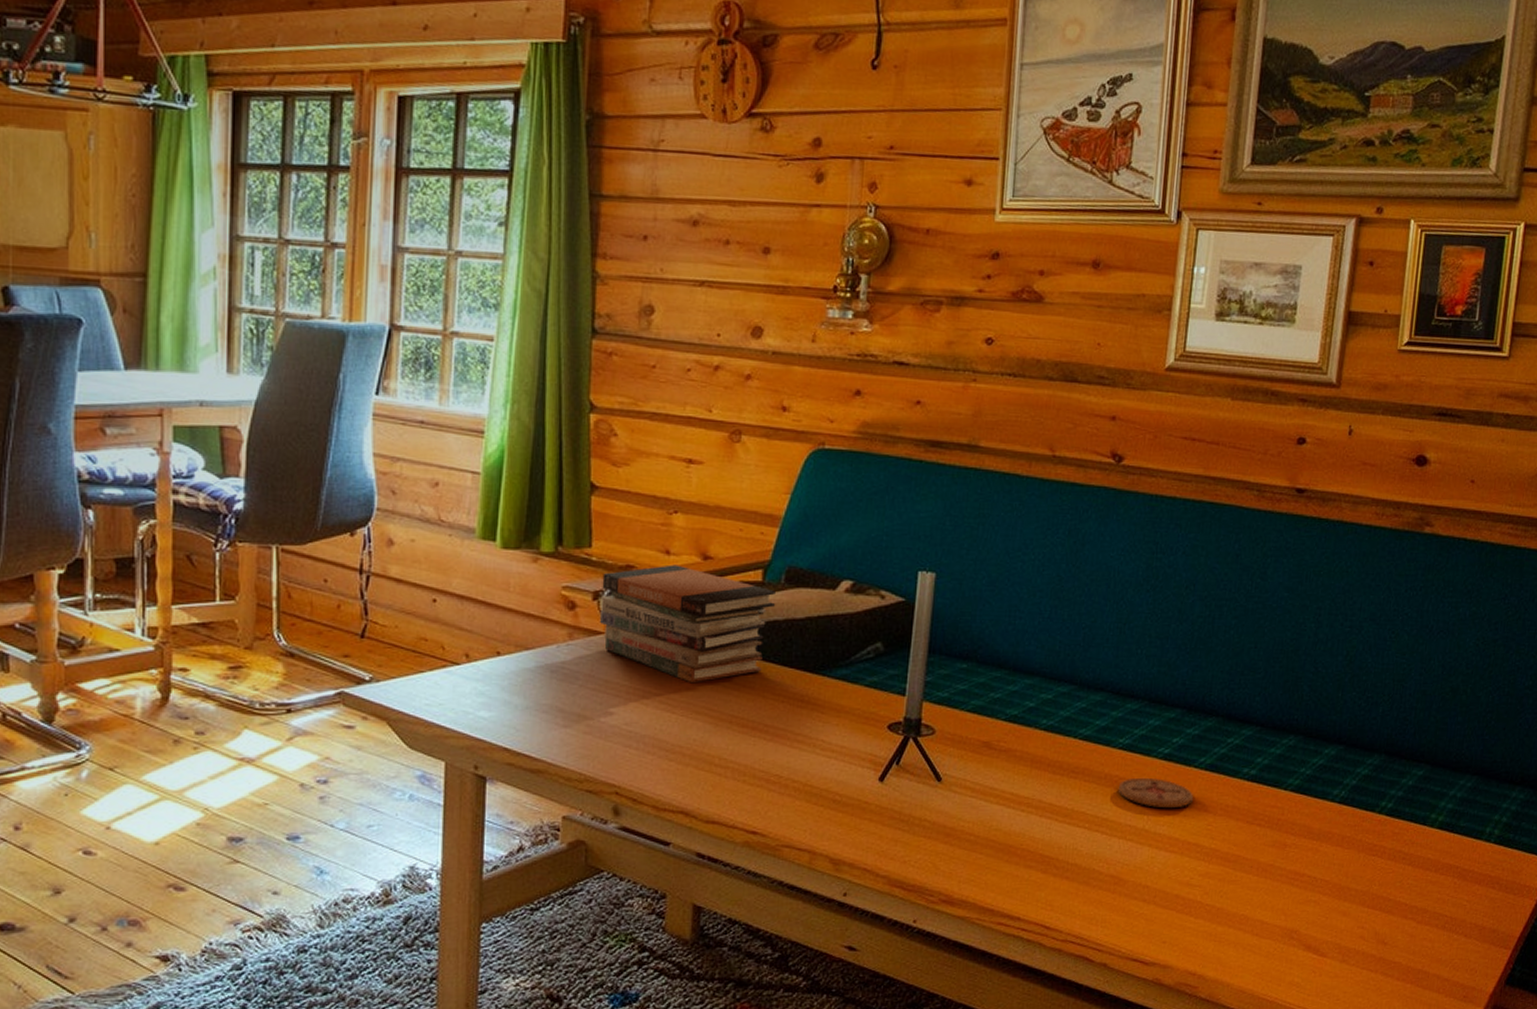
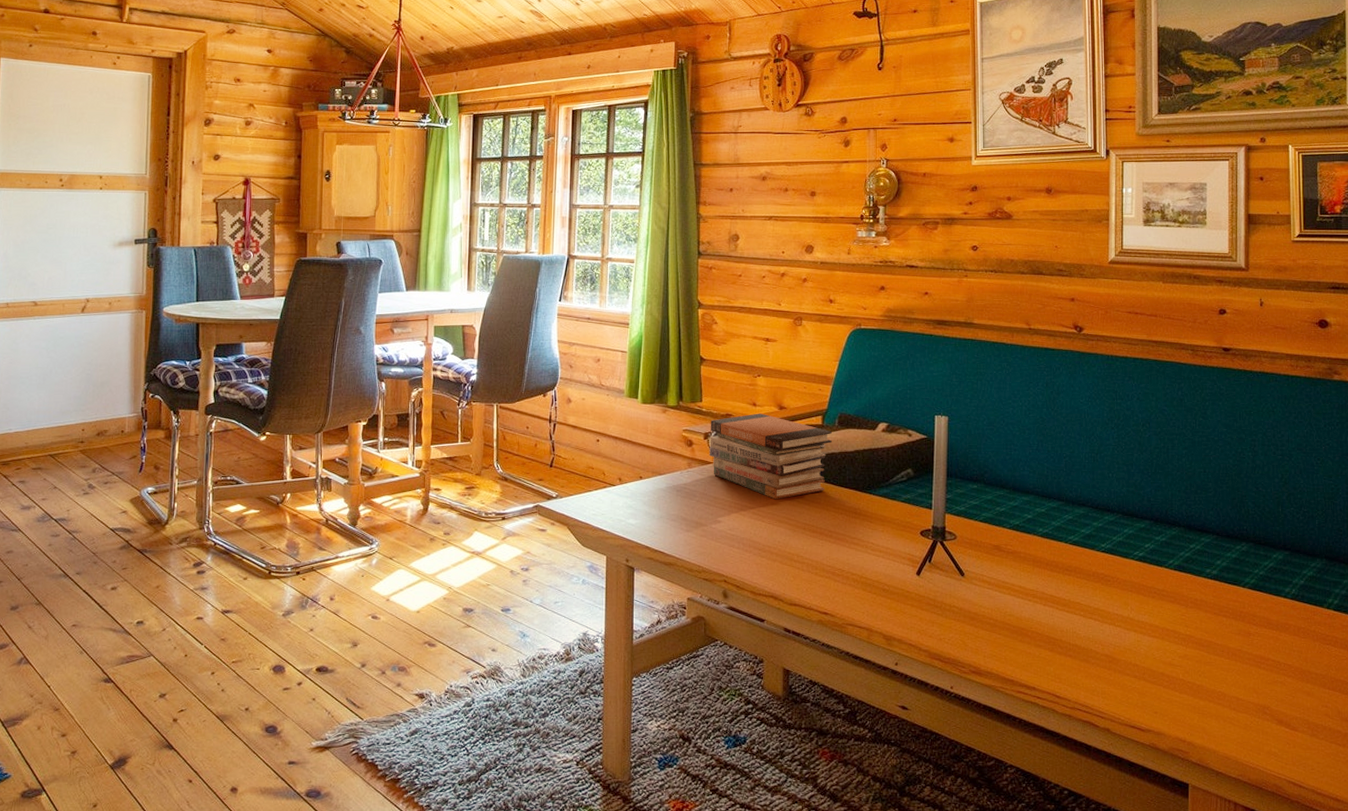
coaster: present [1118,777,1193,809] -> none [1104,575,1167,601]

